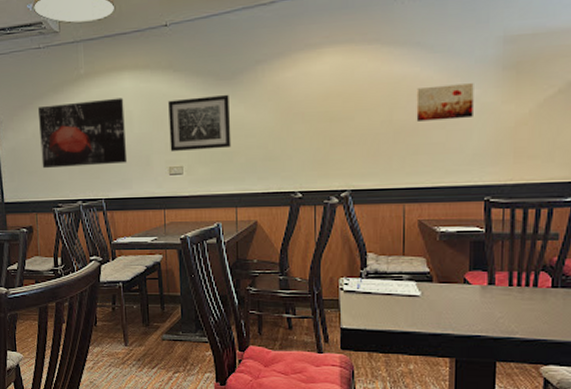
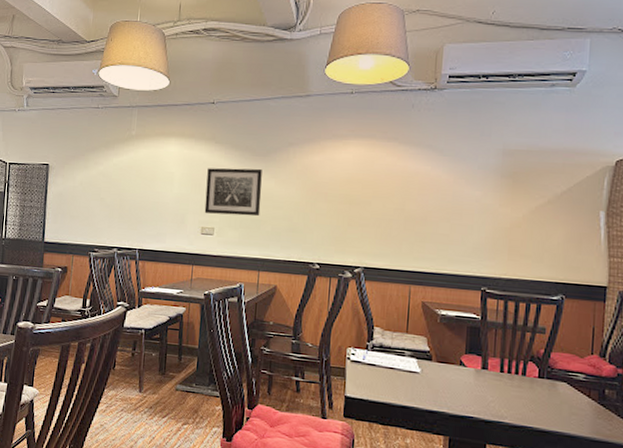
wall art: present [38,98,128,169] -> none [85,158,168,219]
wall art: present [416,83,474,121] -> none [425,184,476,216]

